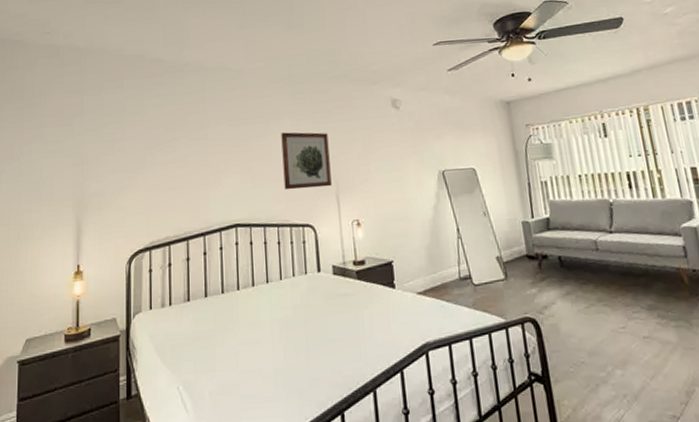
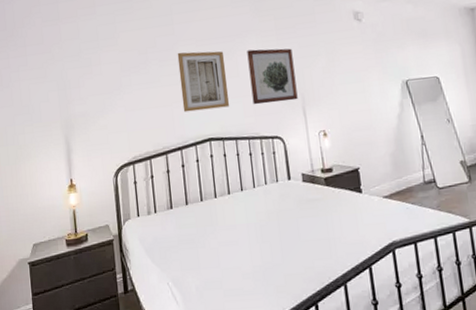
wall art: none [207,131,260,195] -> present [177,51,230,112]

